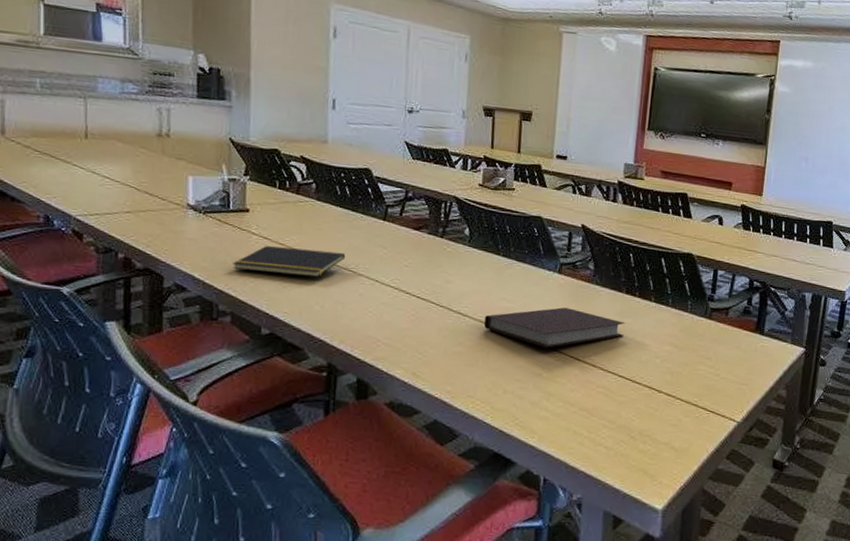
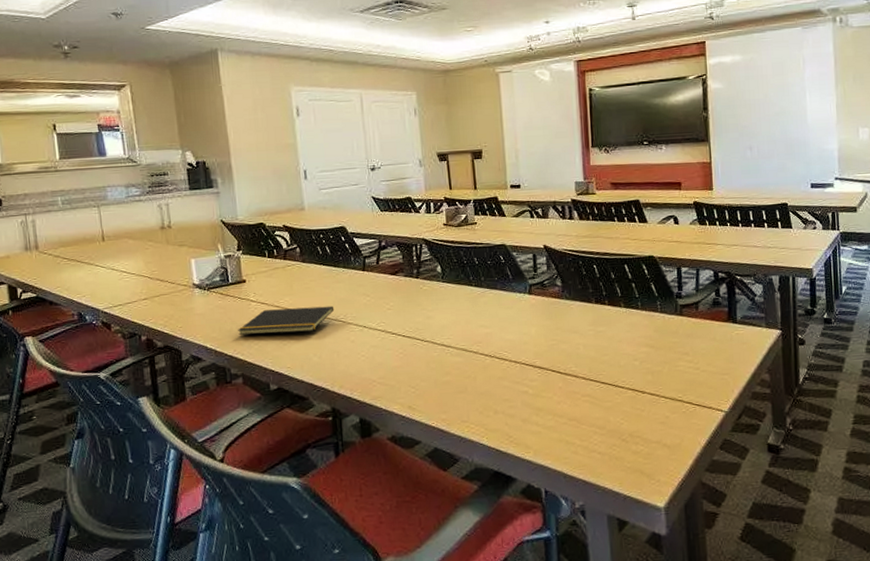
notebook: present [484,307,625,349] -> none [467,325,600,367]

